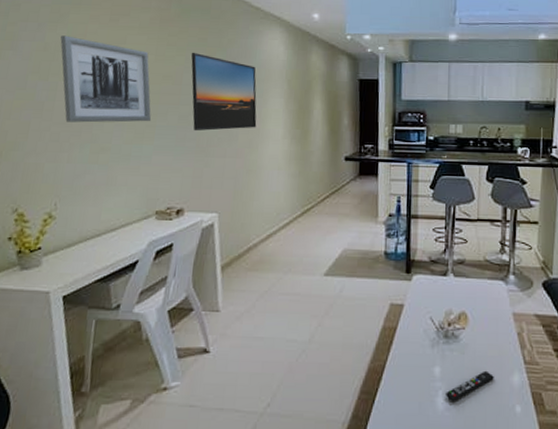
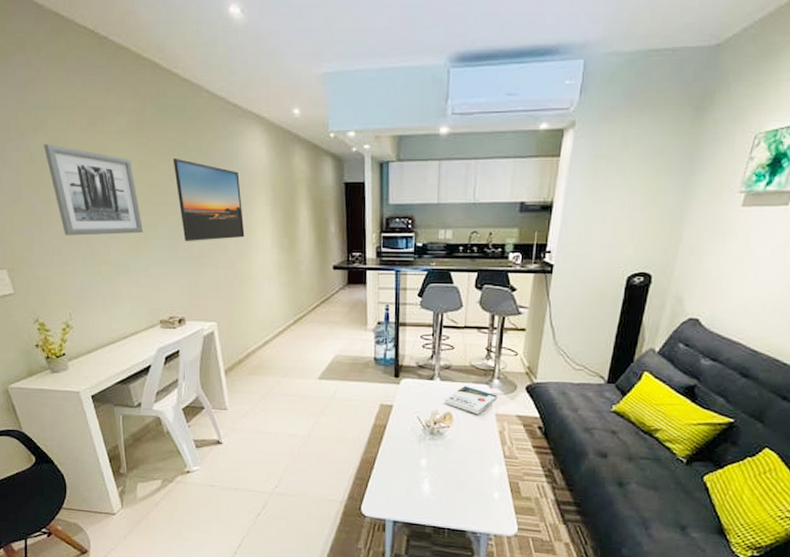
remote control: present [446,370,494,403] -> none [431,463,475,489]
book: none [459,281,515,315] -> present [444,385,498,415]

